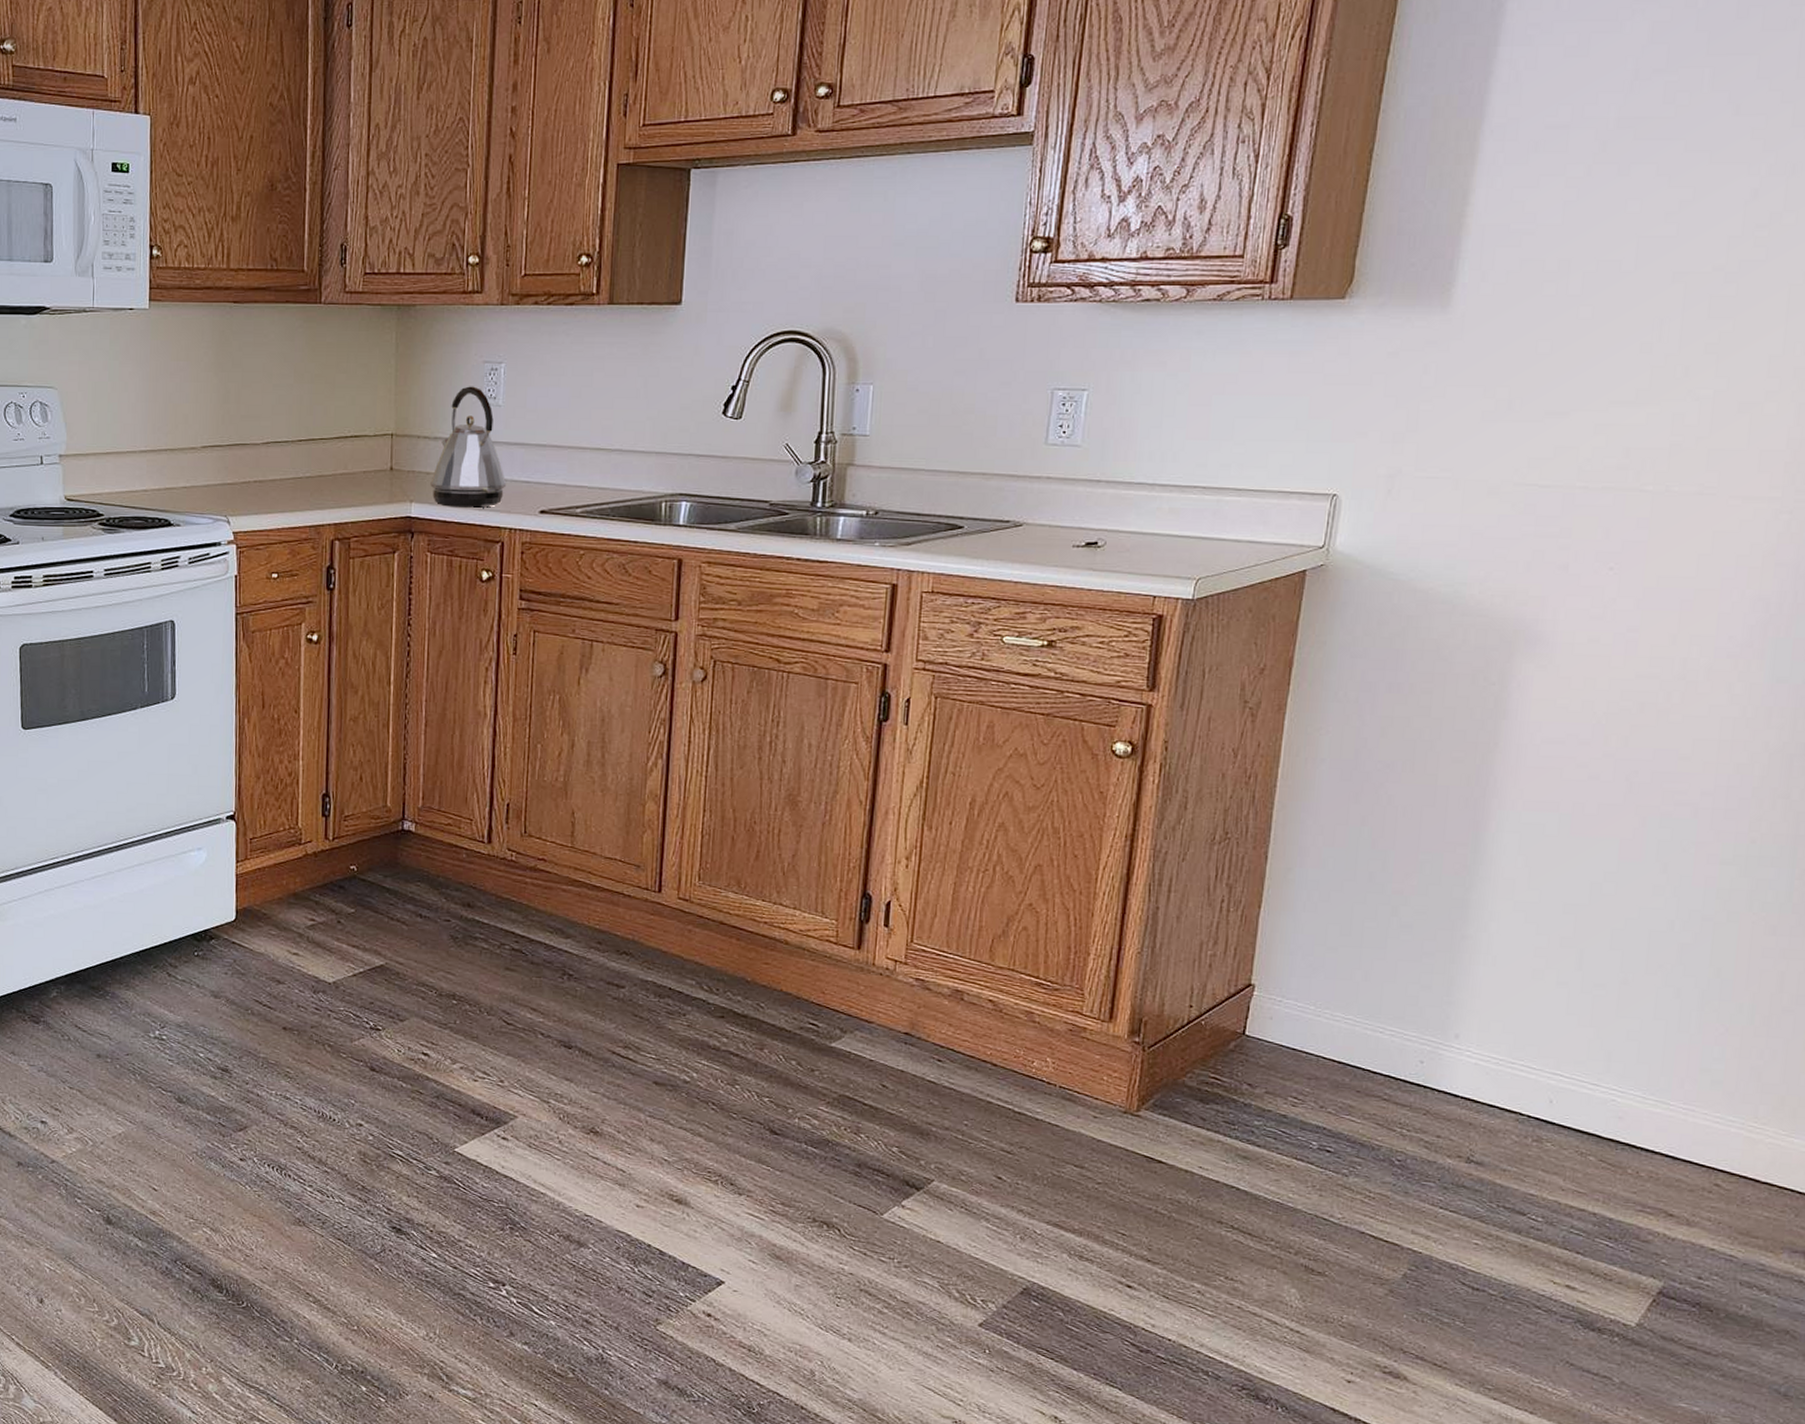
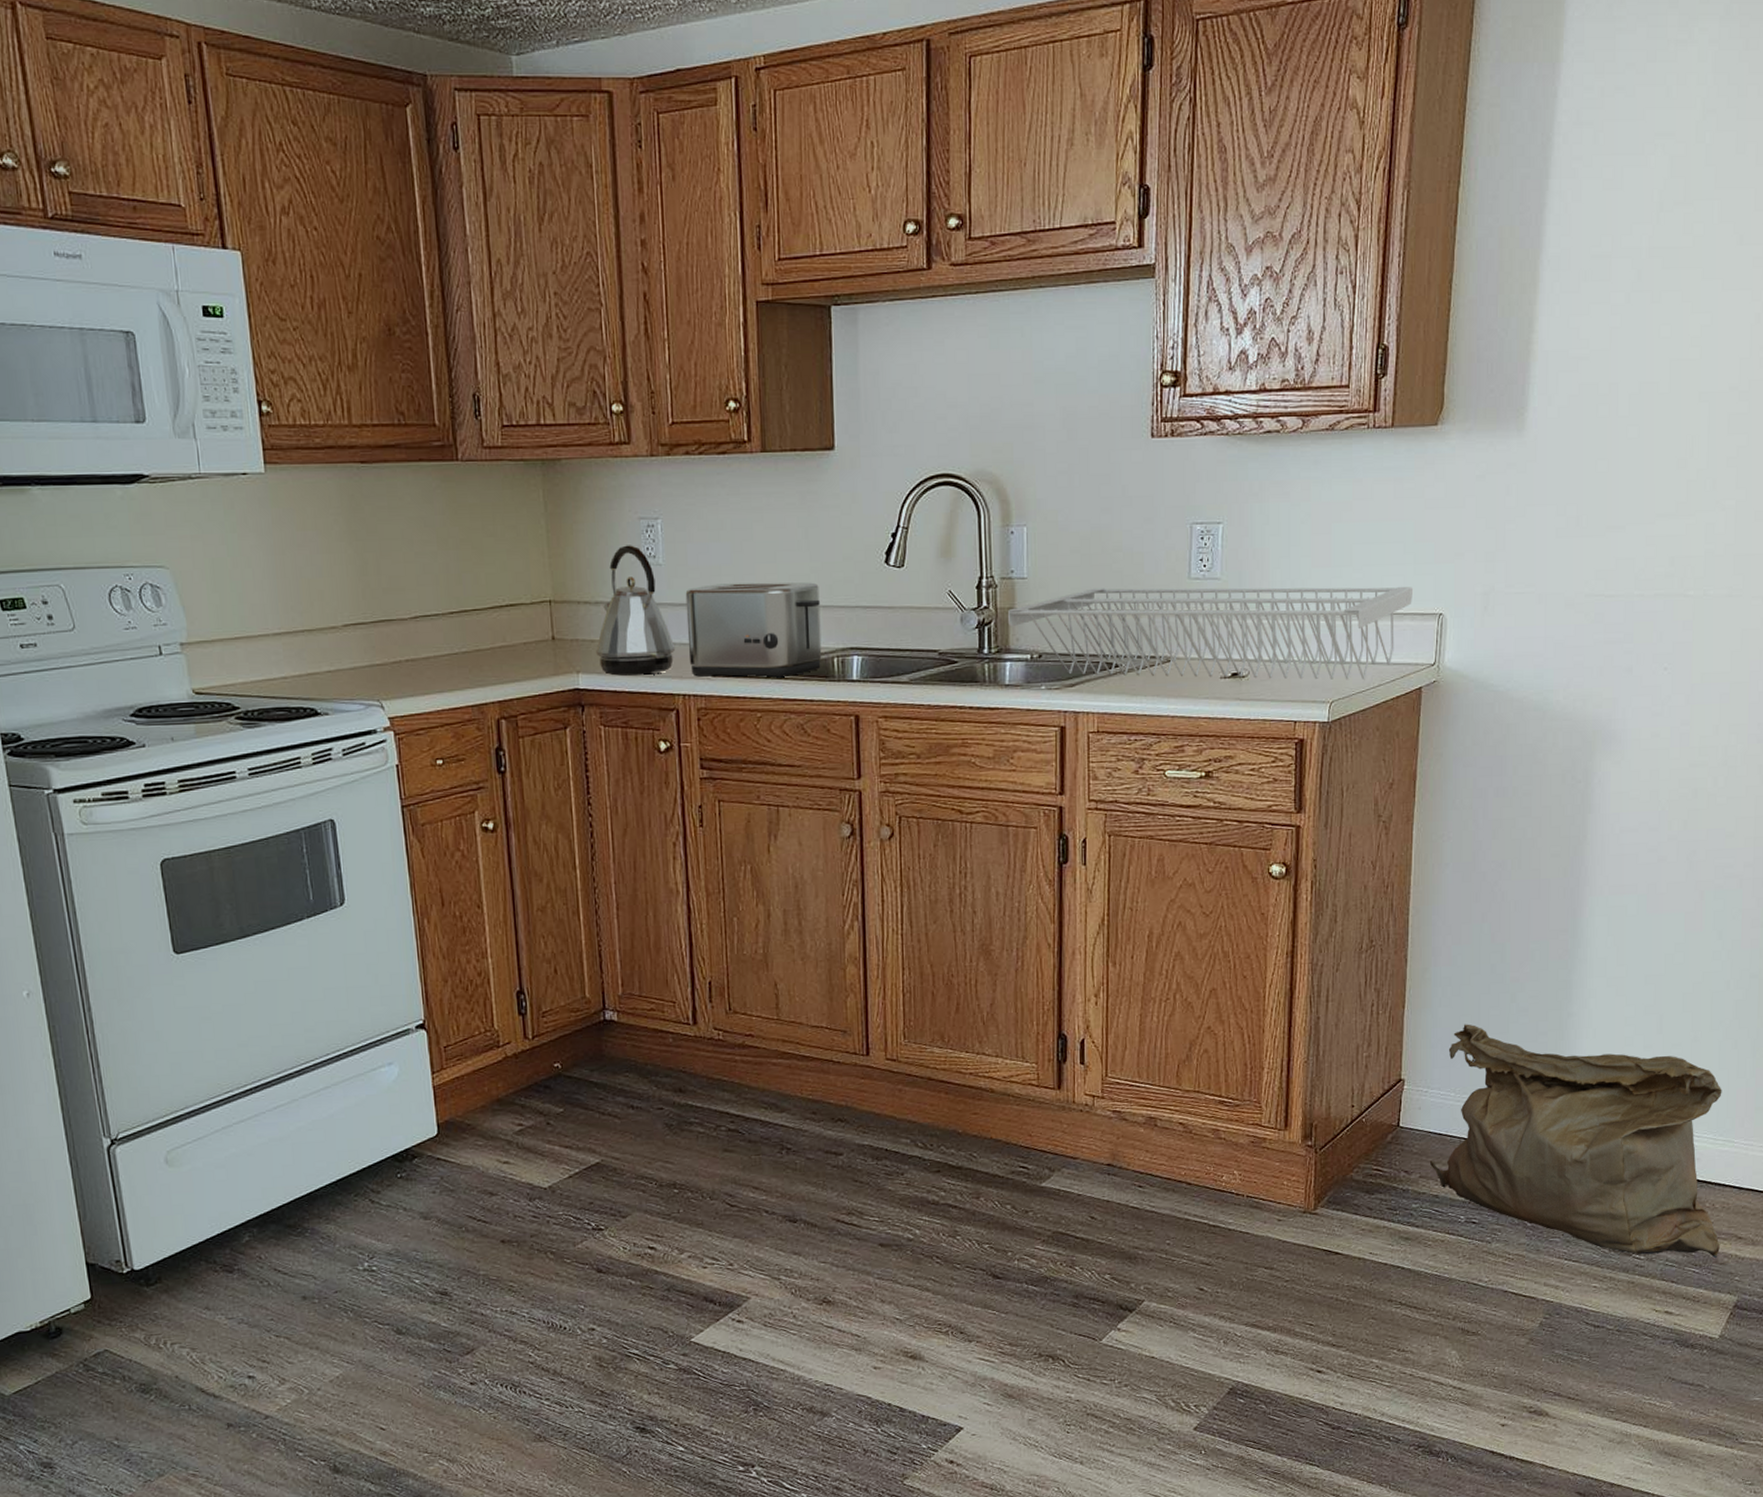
toaster: none [518,426,654,519] -> present [685,582,822,678]
dish rack: none [846,449,1303,558] -> present [1008,587,1412,680]
bag: none [1278,933,1657,1233] -> present [1429,1024,1722,1258]

